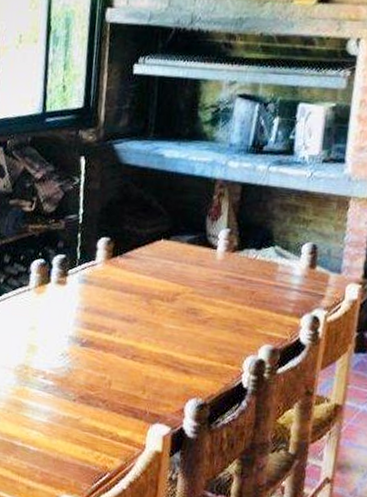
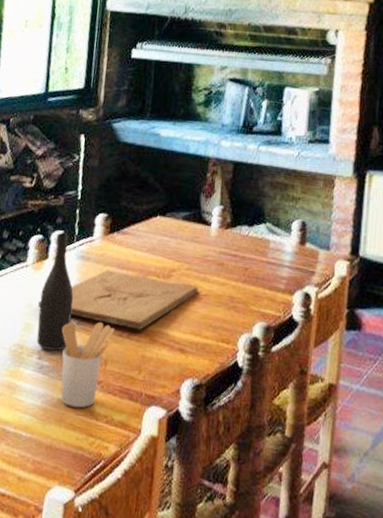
wine bottle: none [41,257,77,372] -> present [36,233,74,351]
cutting board: none [42,293,203,352] -> present [38,270,199,331]
utensil holder: none [65,344,118,425] -> present [61,322,114,408]

